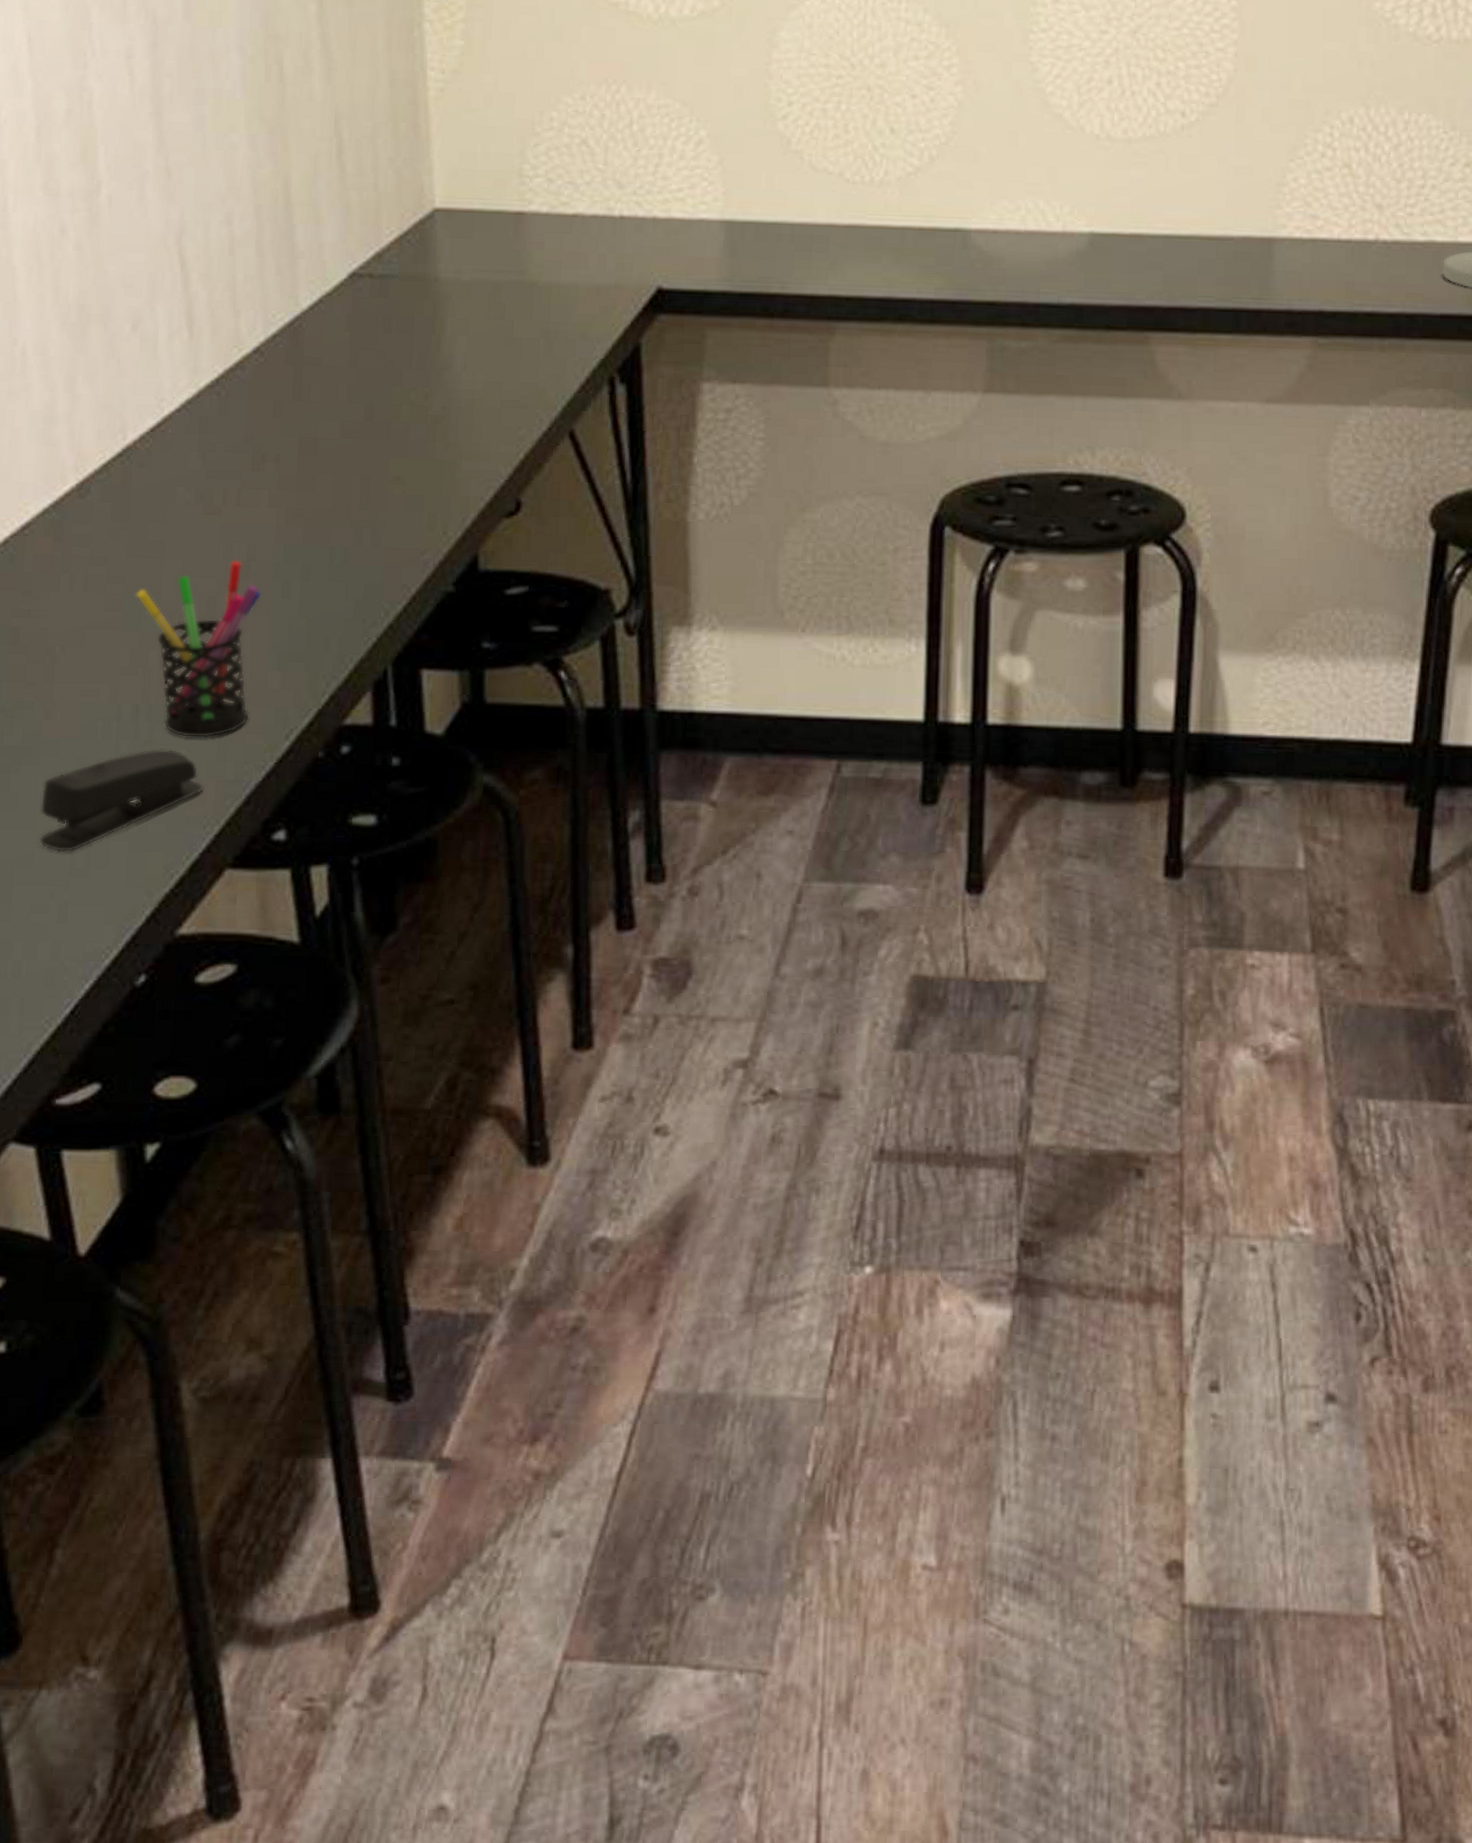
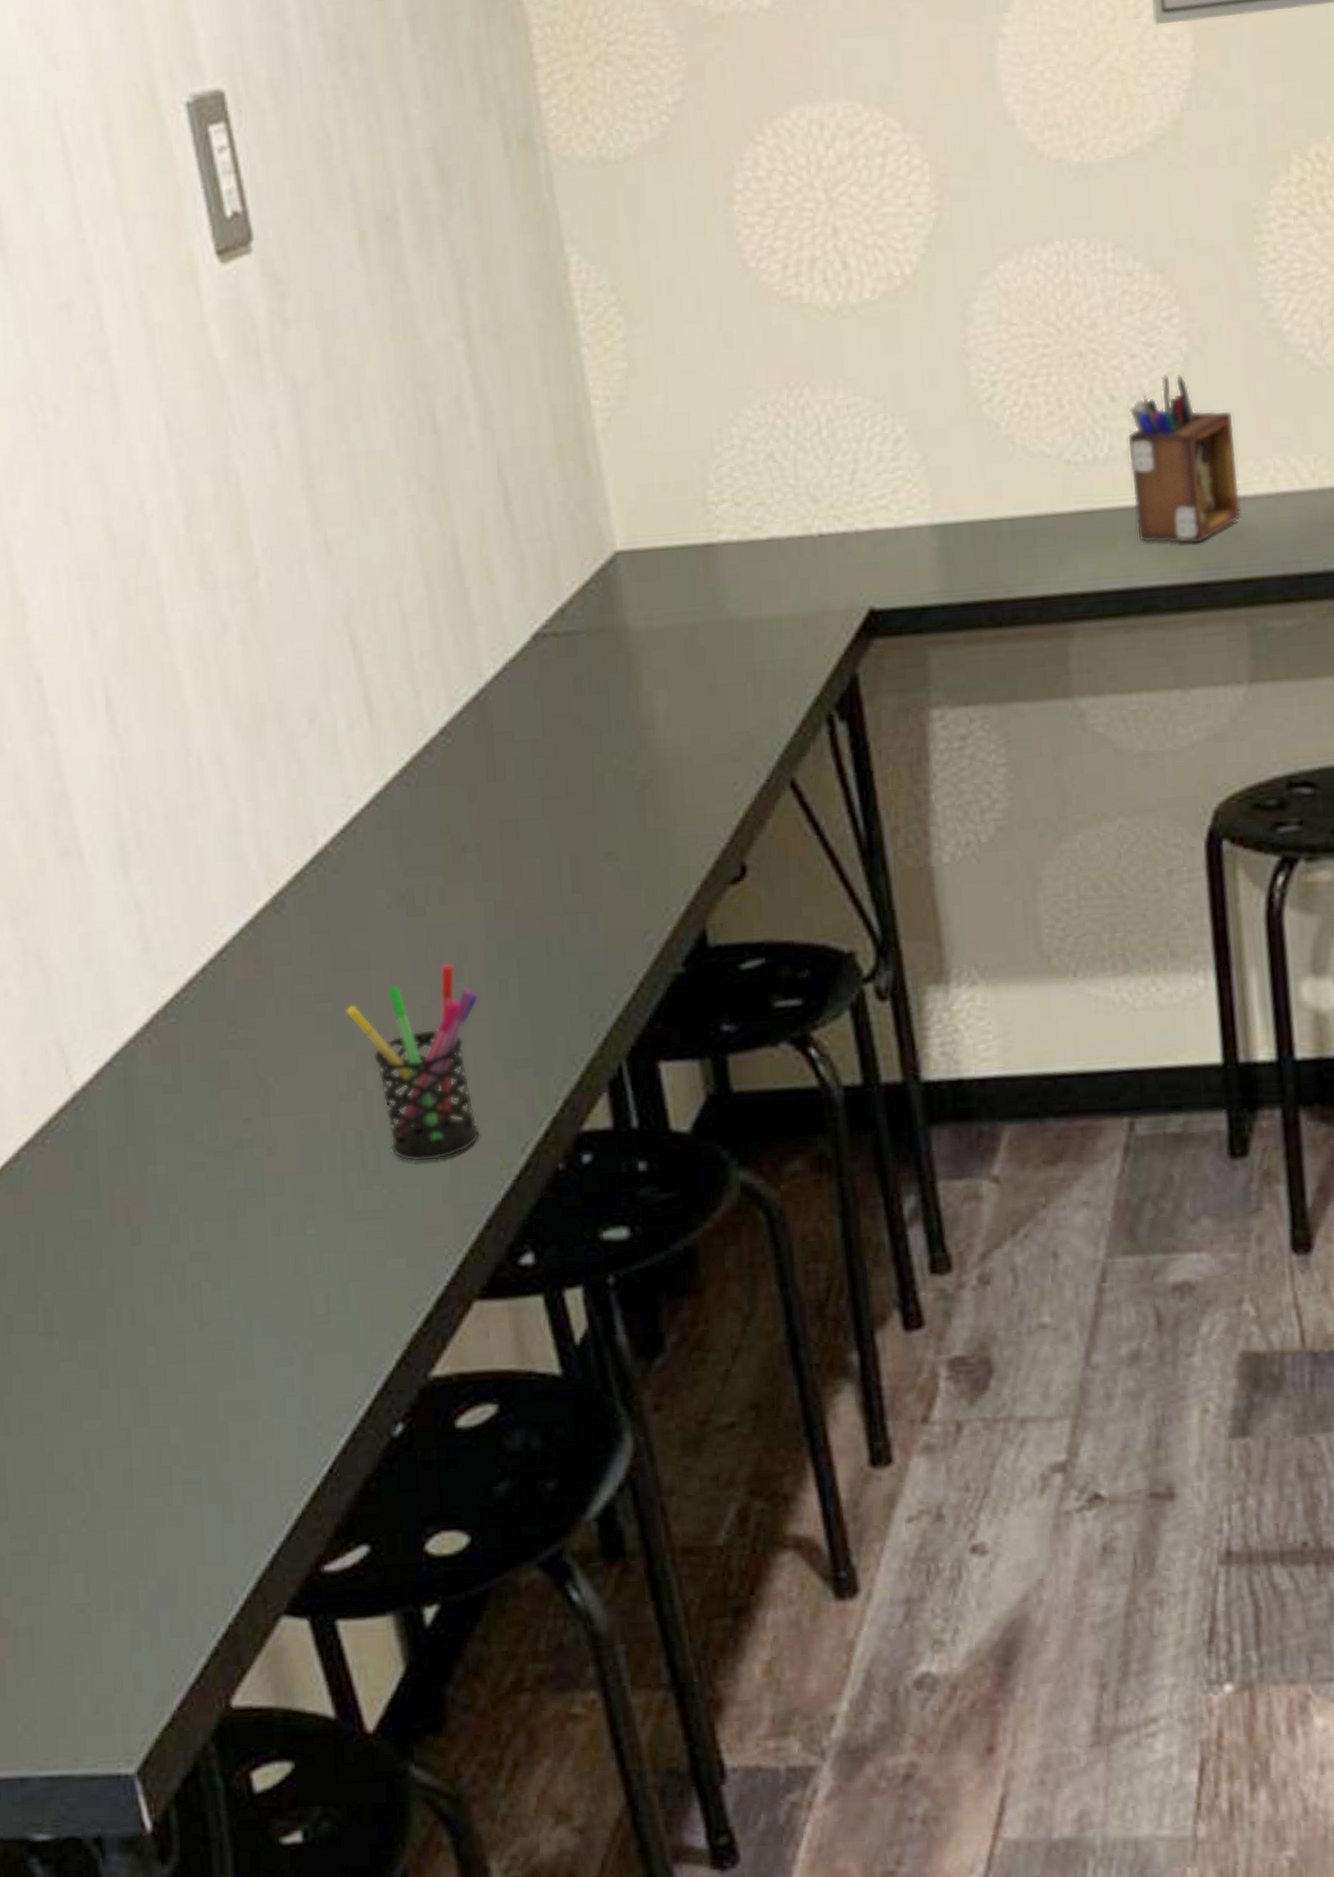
stapler: present [39,748,204,853] -> none [271,1175,441,1299]
desk organizer: none [900,117,995,267] -> present [1127,374,1242,544]

